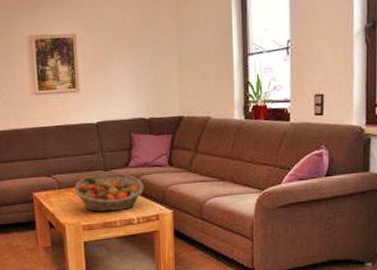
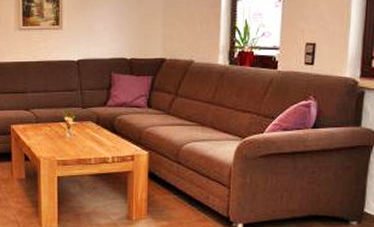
fruit basket: present [75,173,145,212] -> none [52,111,122,149]

